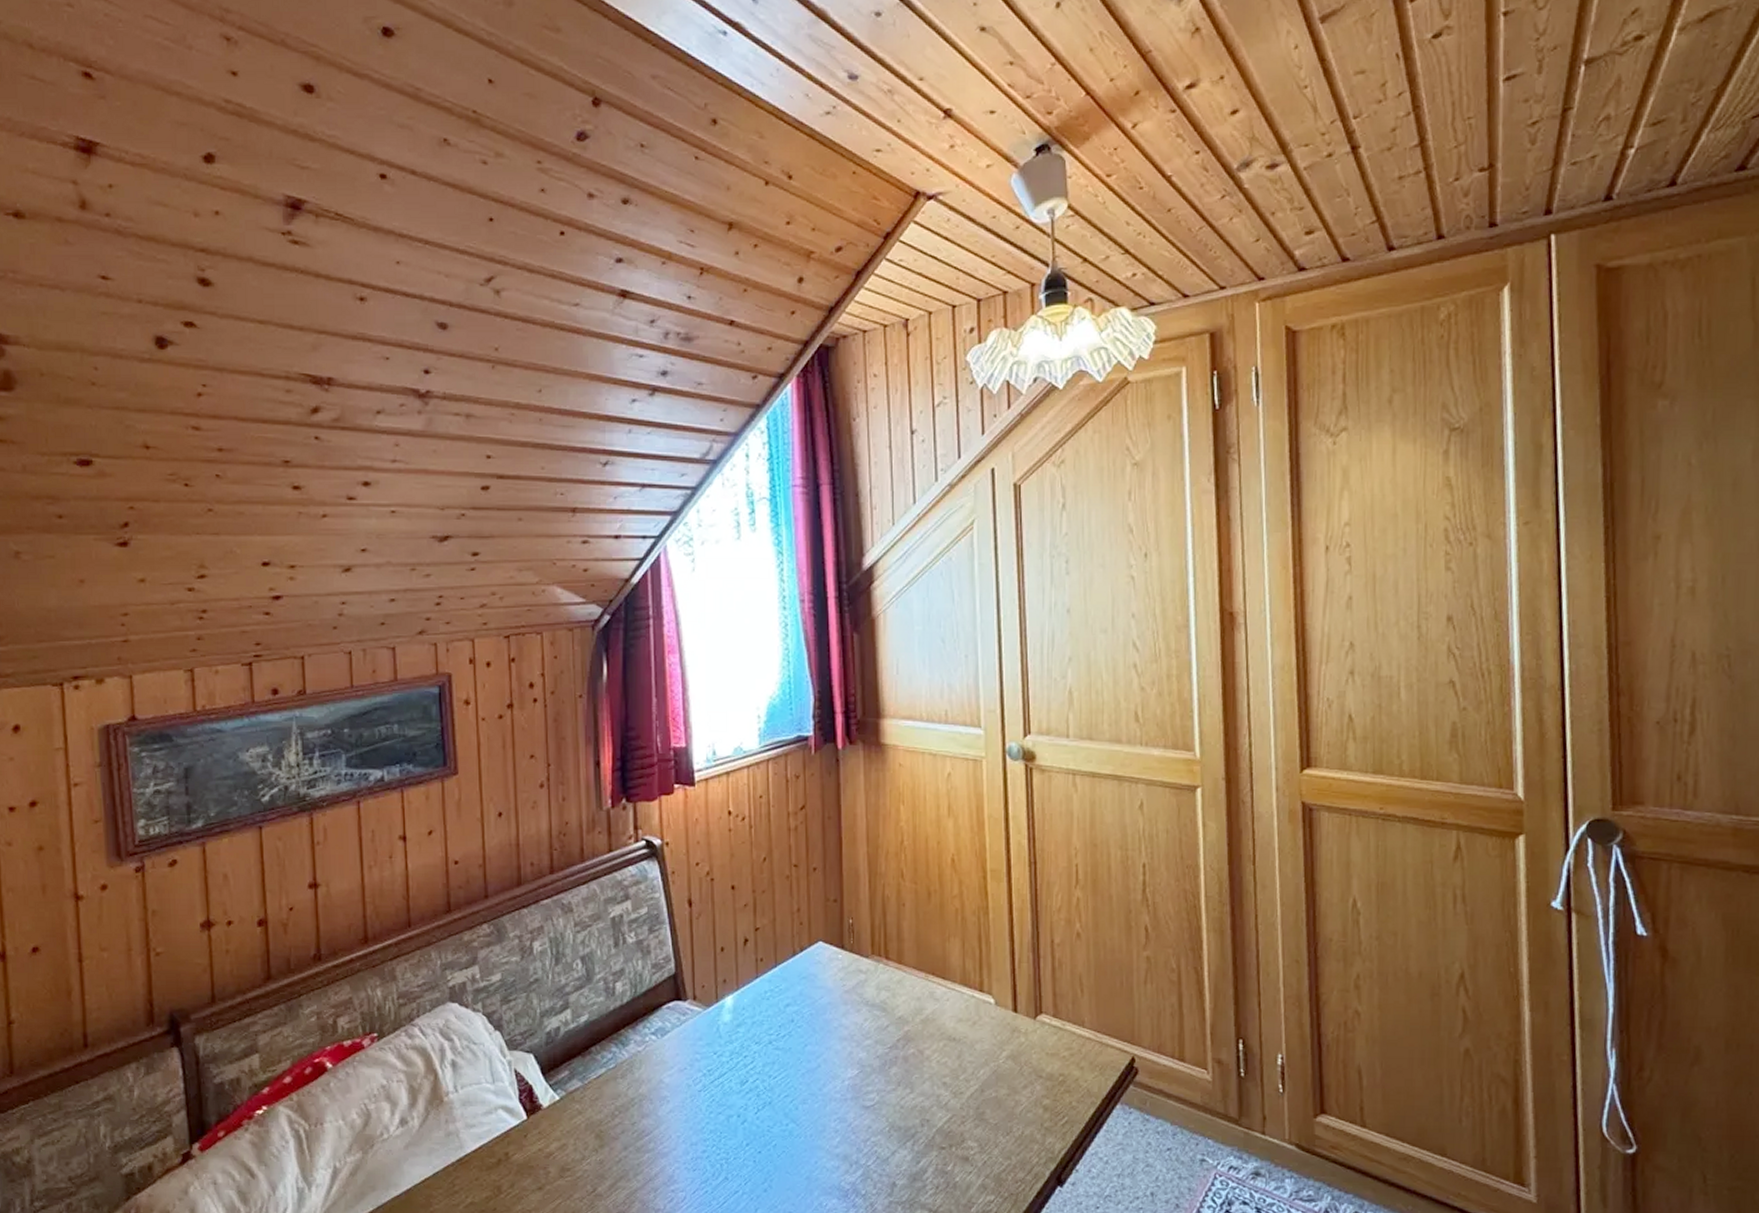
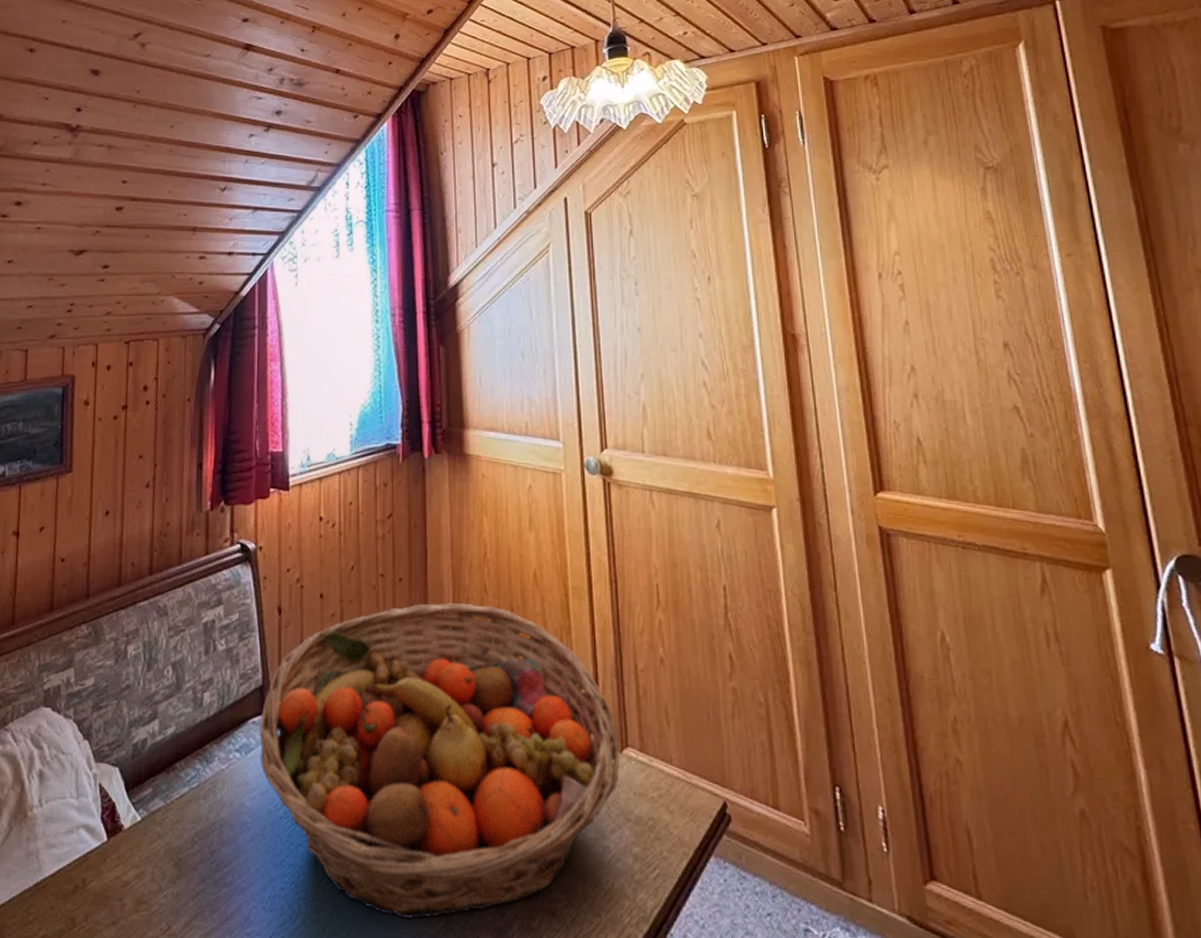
fruit basket: none [675,889,1033,1170] -> present [259,603,620,919]

